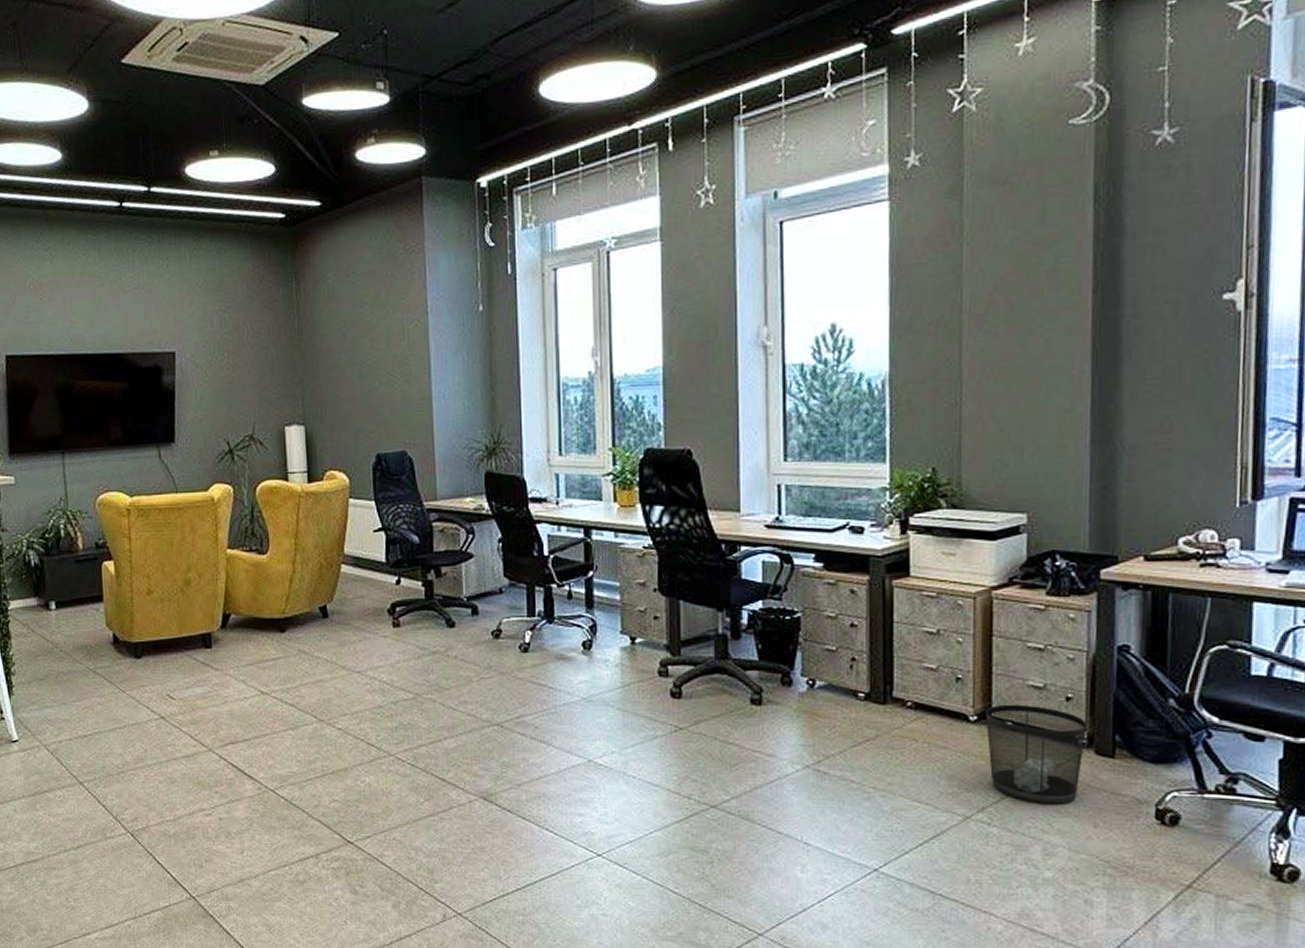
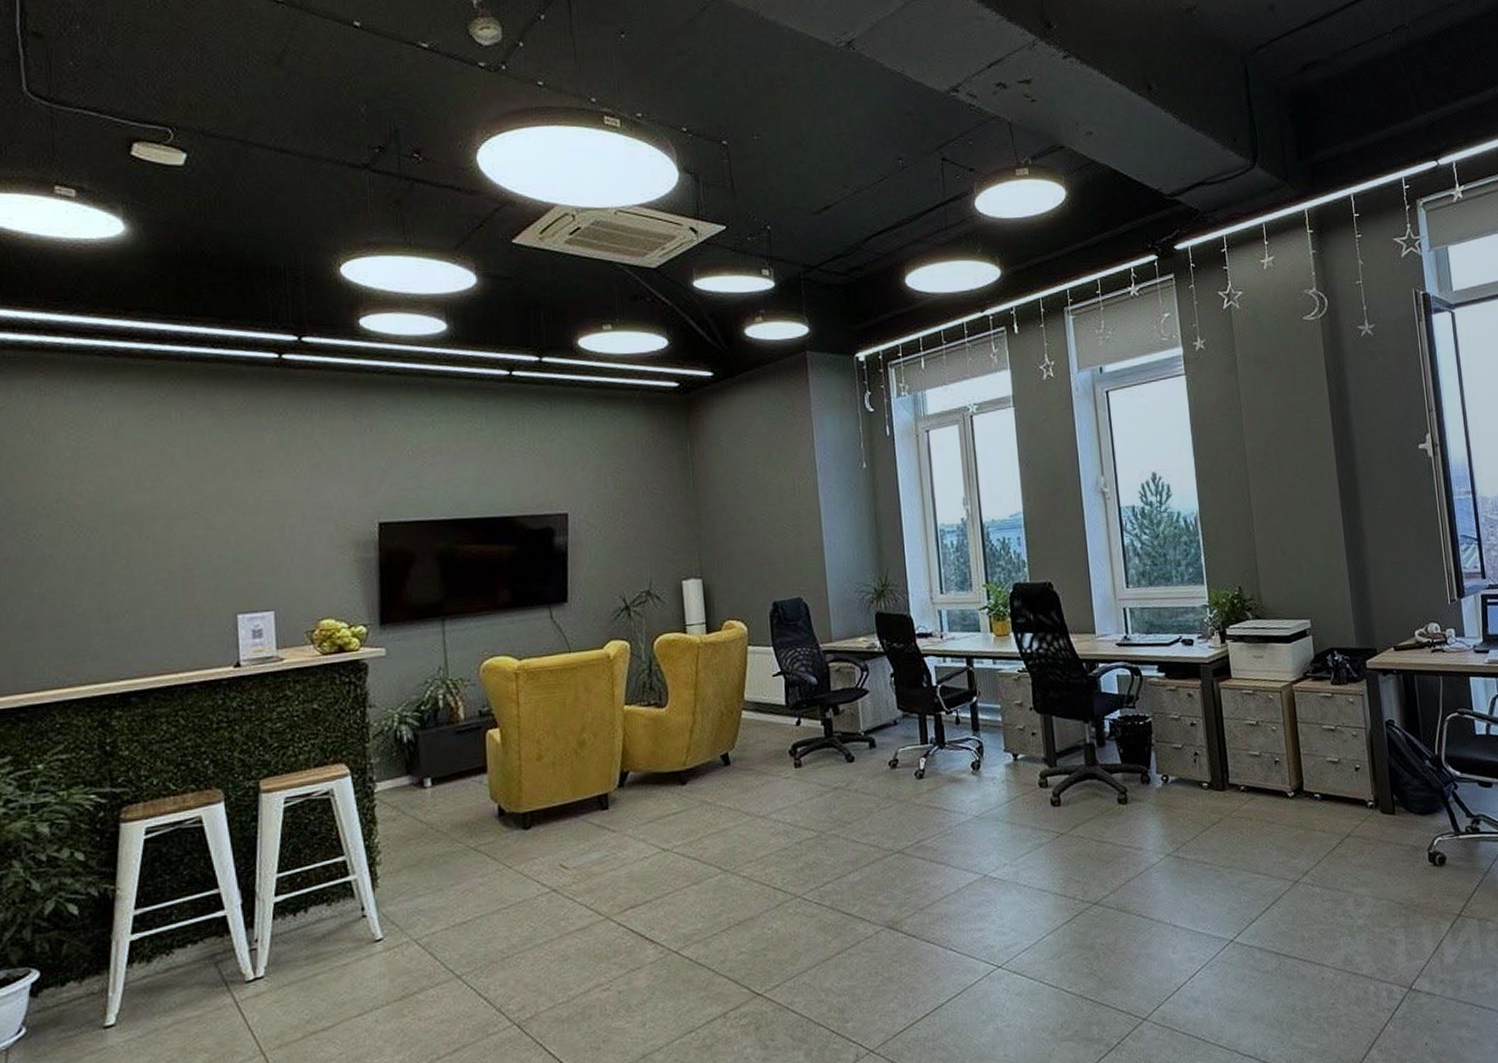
waste bin: present [985,704,1087,804] -> none [1299,777,1373,861]

